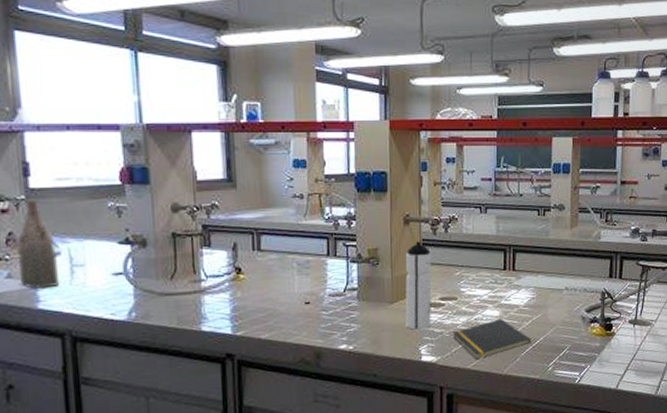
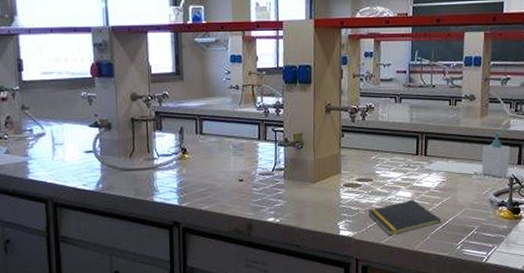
flask: present [17,198,60,289] -> none [13,89,45,162]
water bottle: present [405,241,432,330] -> none [326,128,350,207]
soap bottle: none [572,243,601,292] -> present [481,132,510,177]

